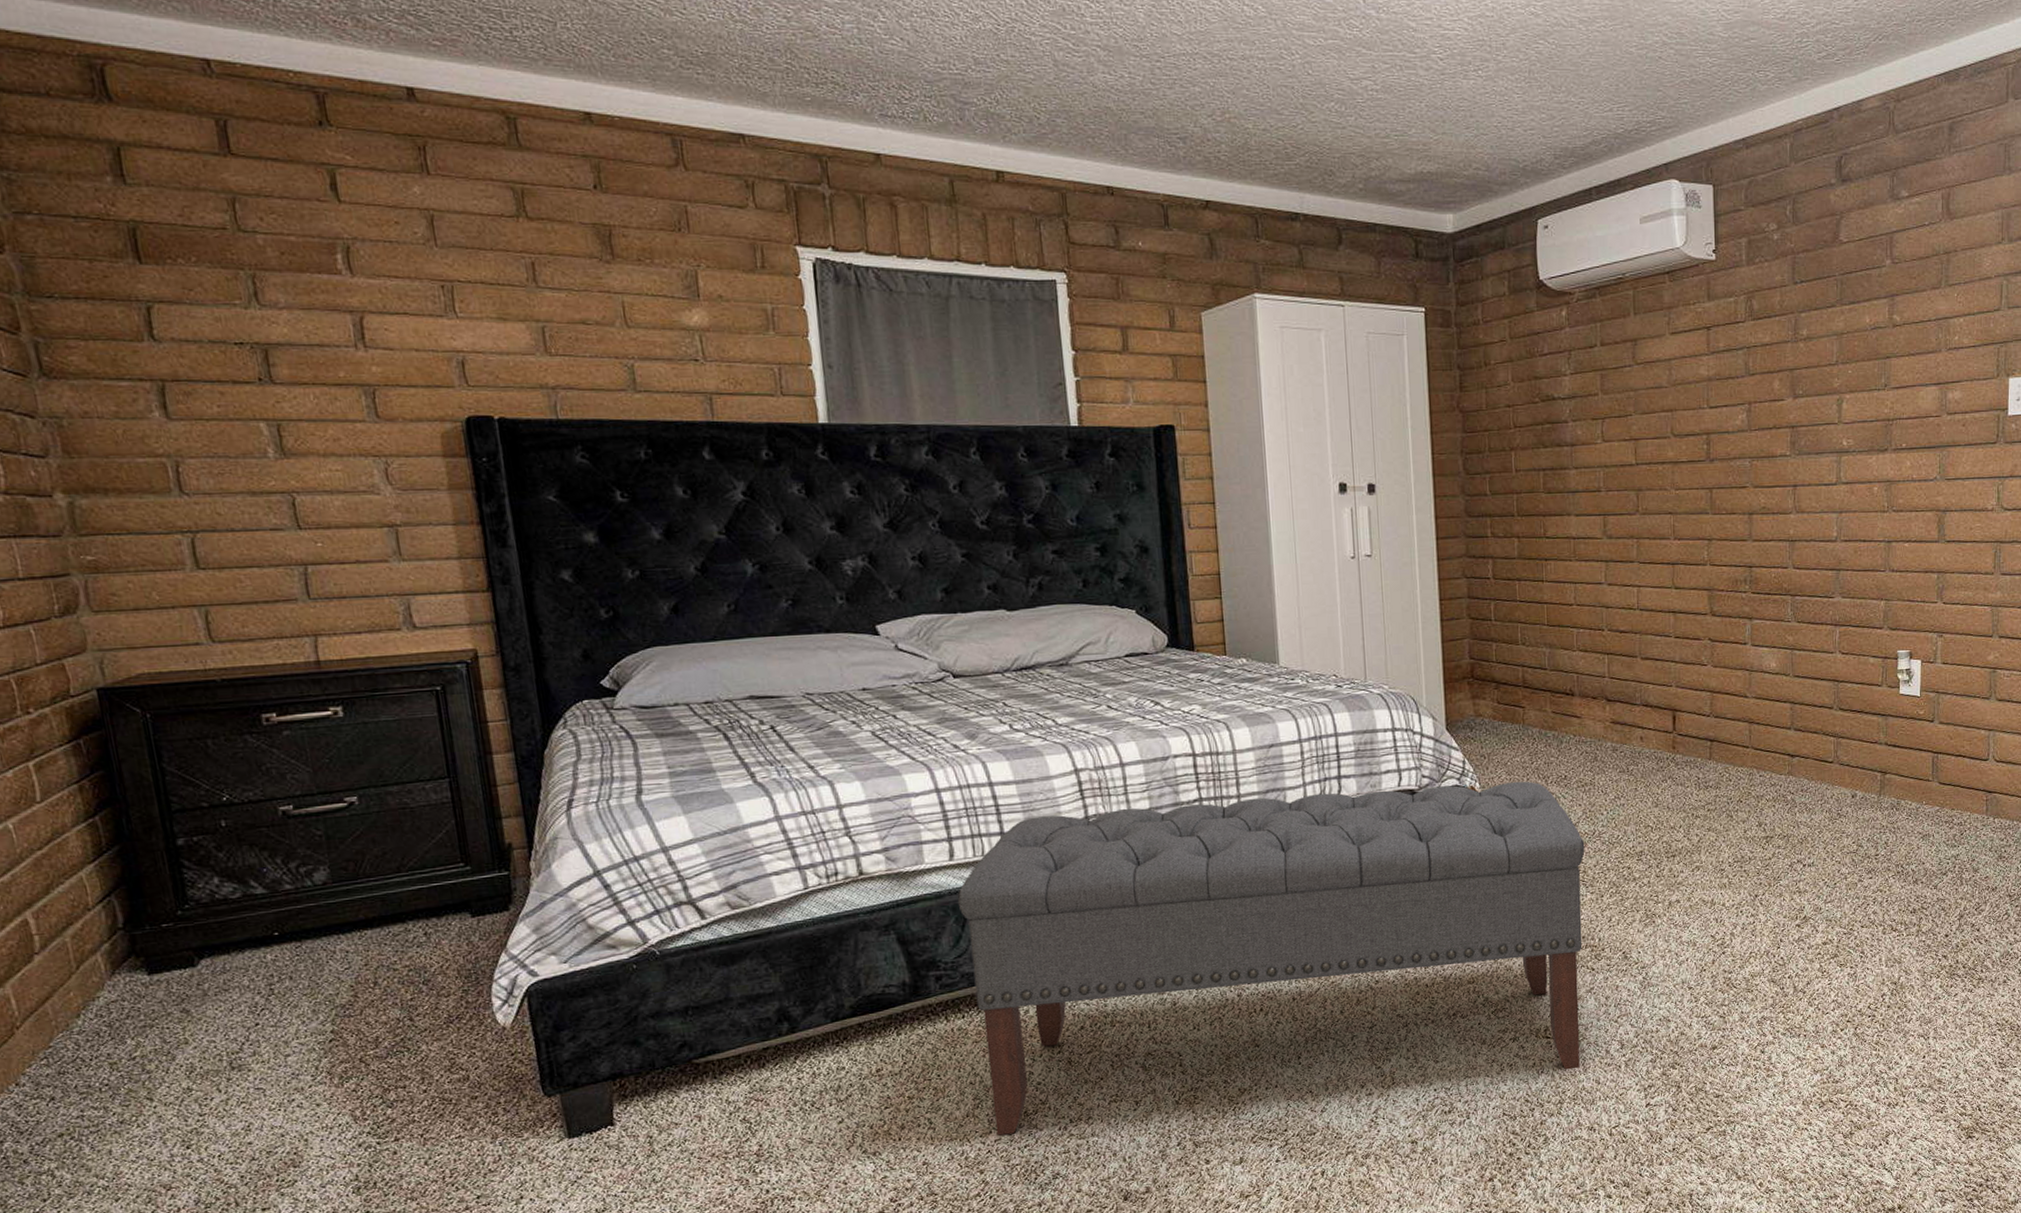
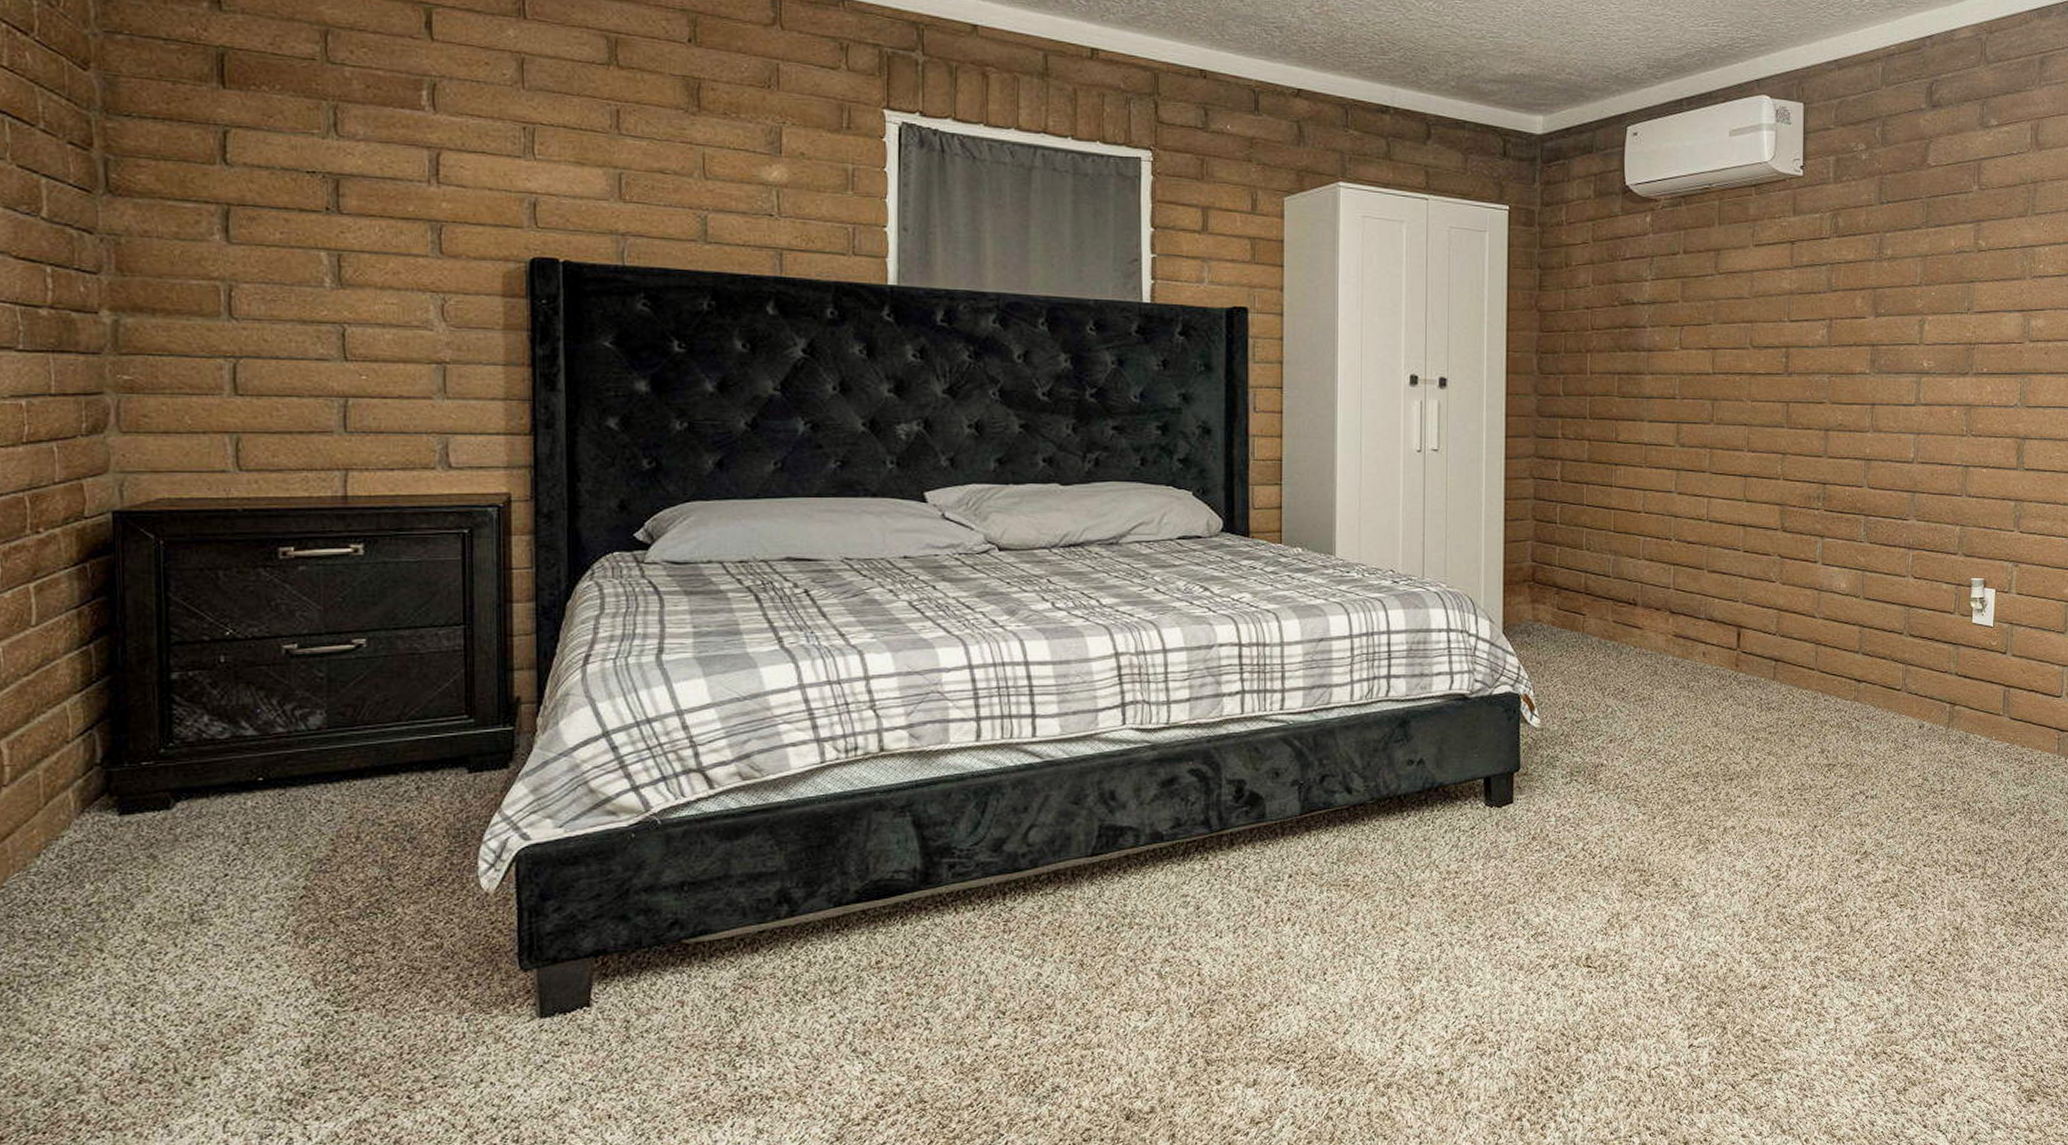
bench: present [957,781,1585,1136] -> none [980,691,1639,1041]

